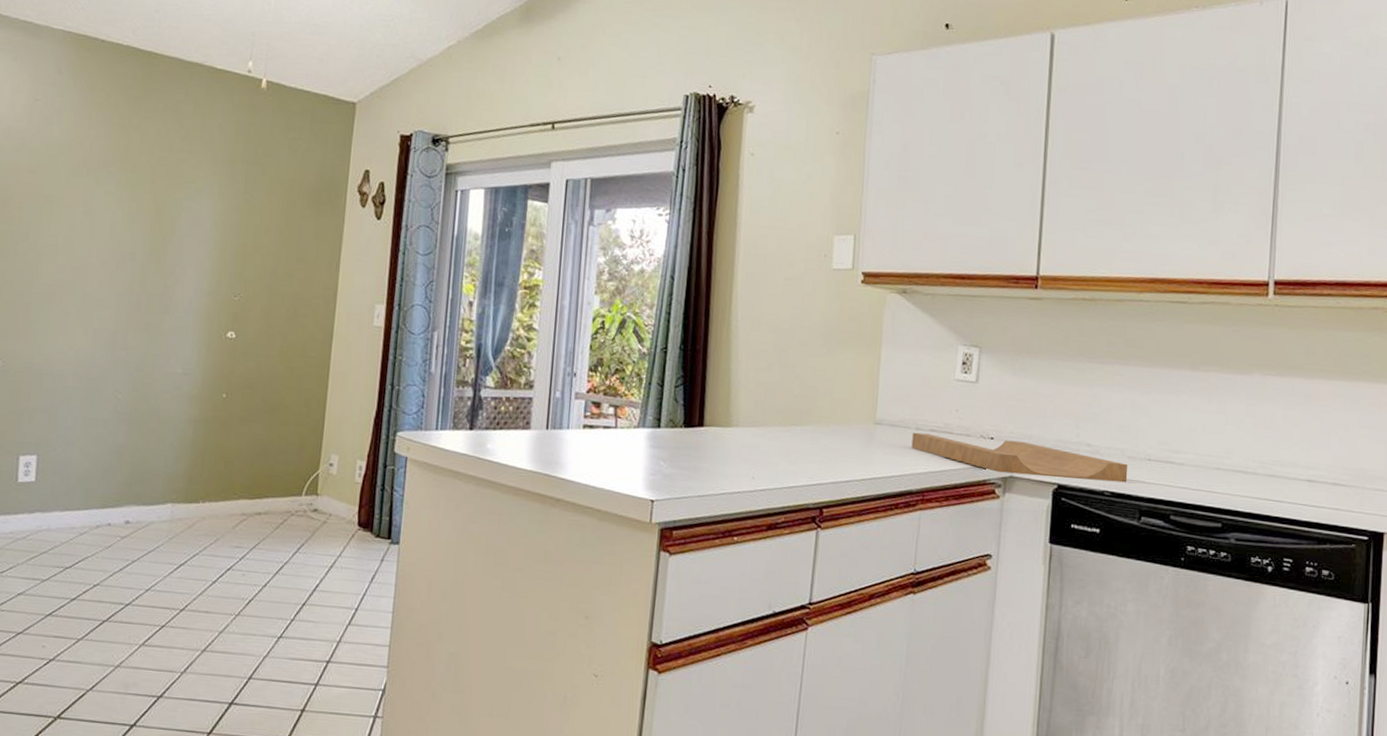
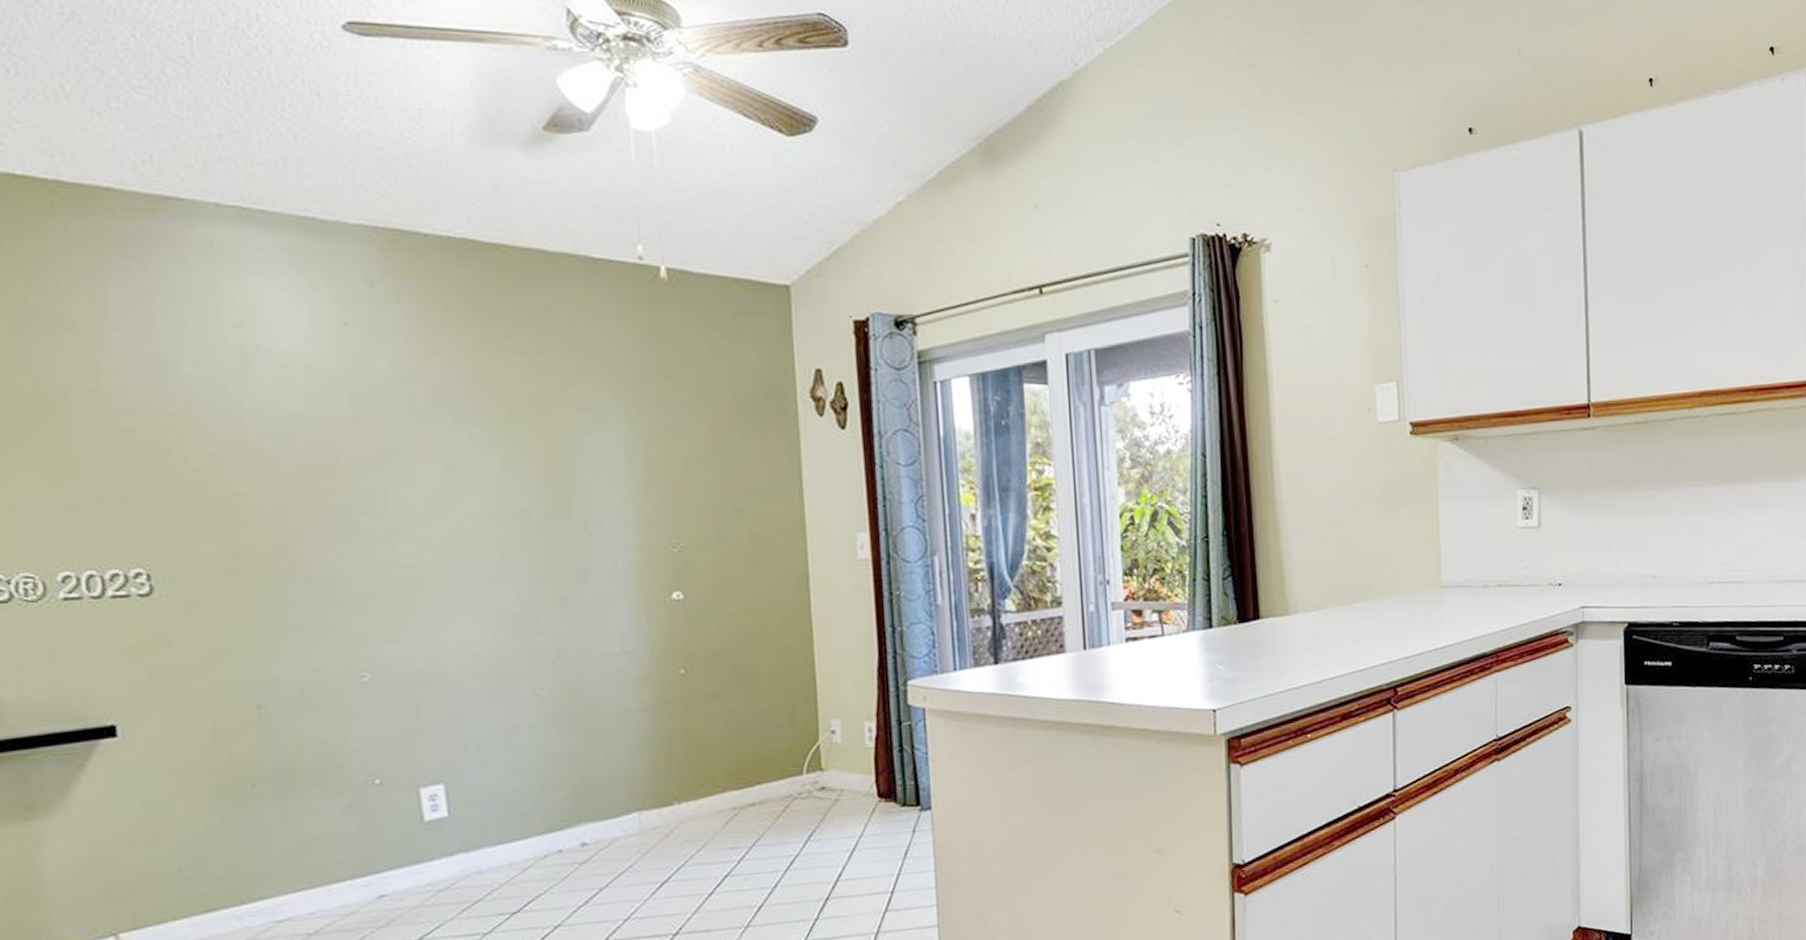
cutting board: present [911,432,1128,483] -> none [1480,583,1694,620]

